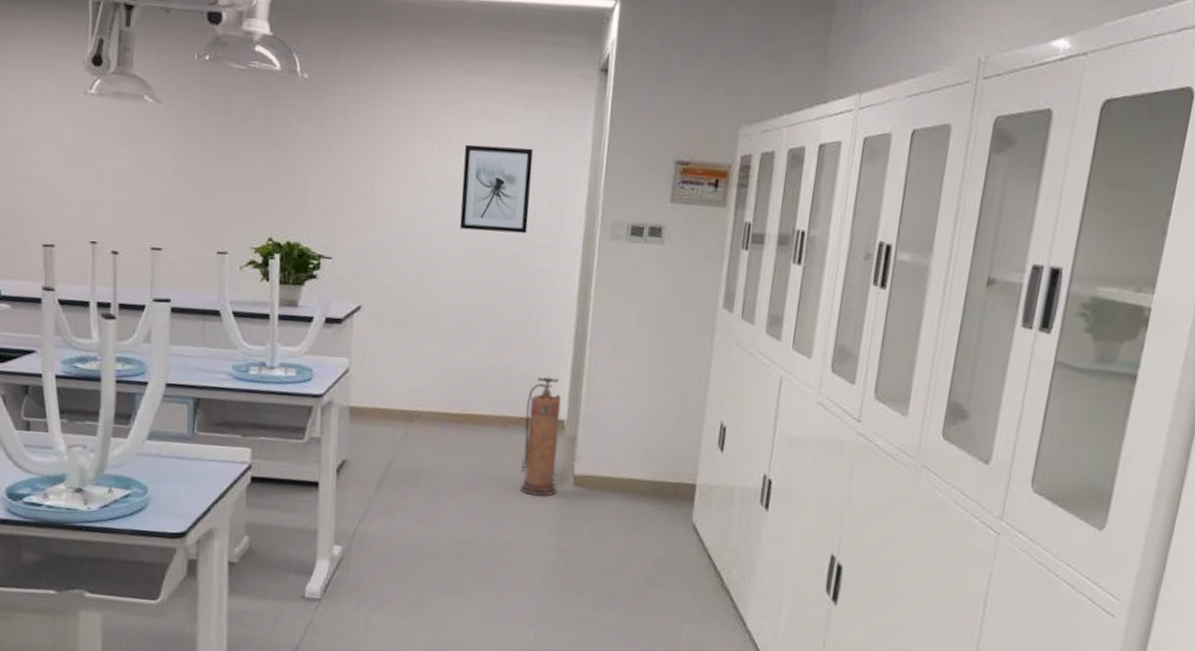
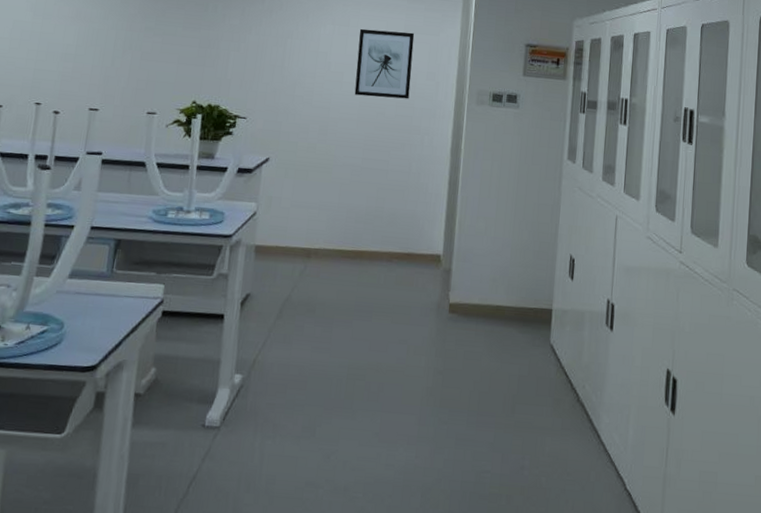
fire extinguisher: present [519,376,561,497] -> none [402,217,438,324]

